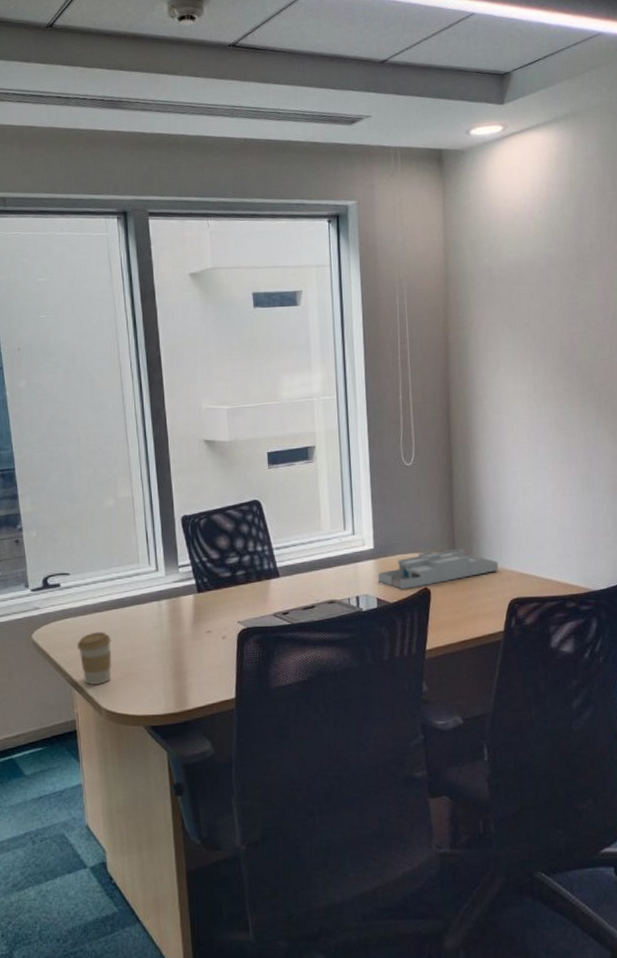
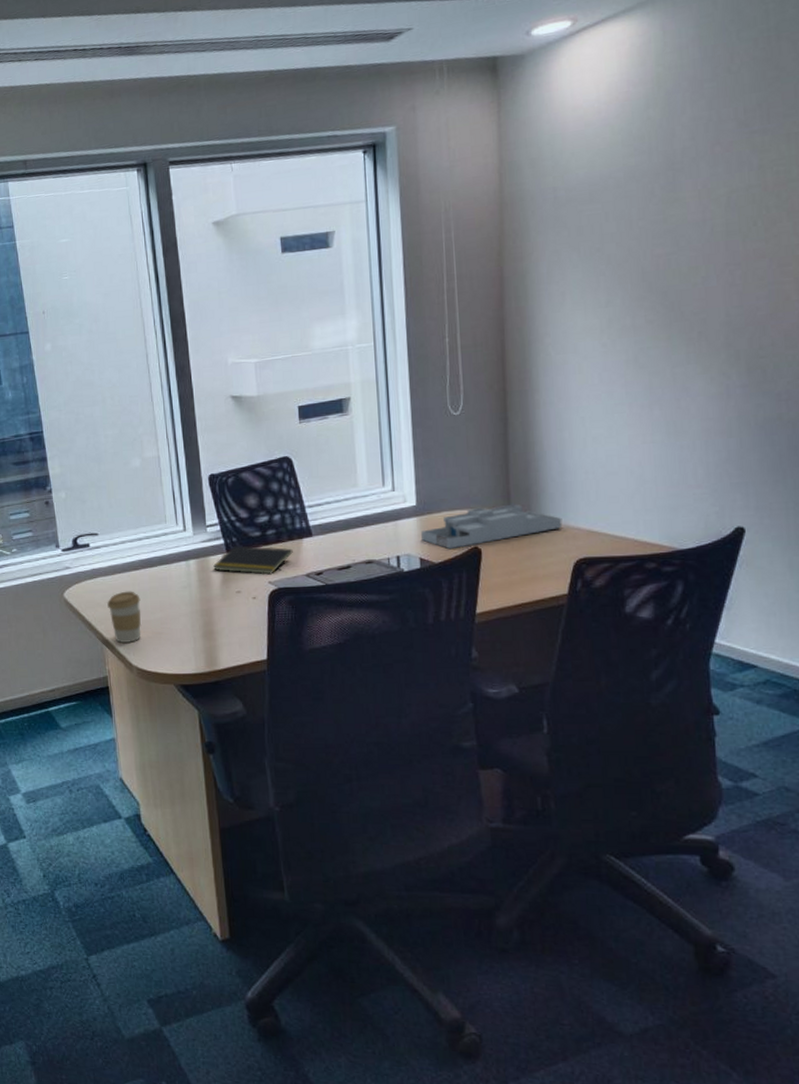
notepad: none [183,586,261,615] -> present [212,546,293,575]

